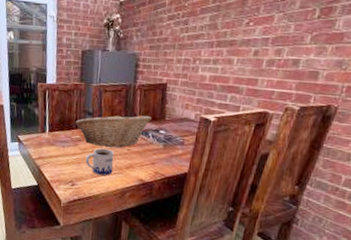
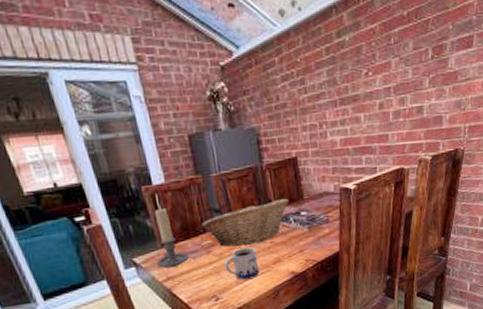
candle holder: none [34,102,60,151] -> present [155,208,189,269]

